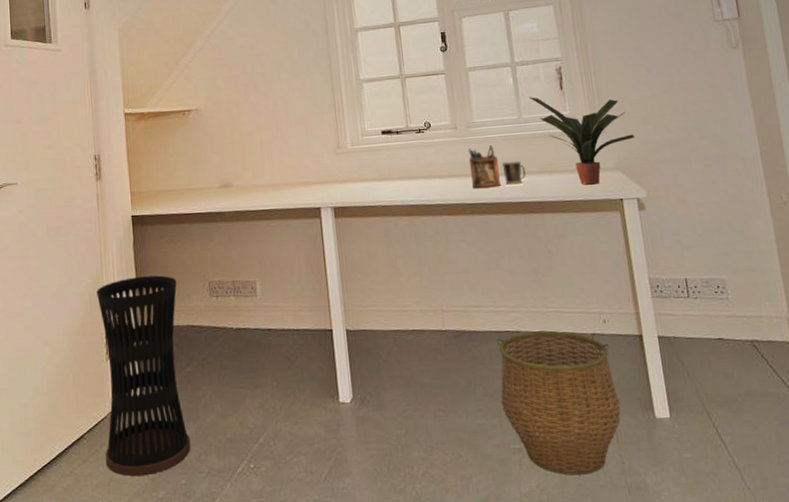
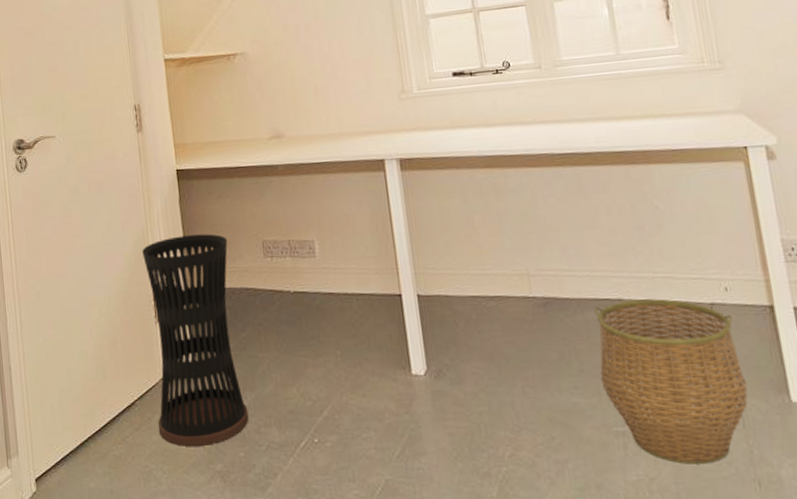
desk organizer: present [468,145,501,189] -> none [556,86,595,136]
mug: present [501,160,526,185] -> none [596,103,626,132]
potted plant: present [528,97,634,186] -> none [627,29,761,132]

